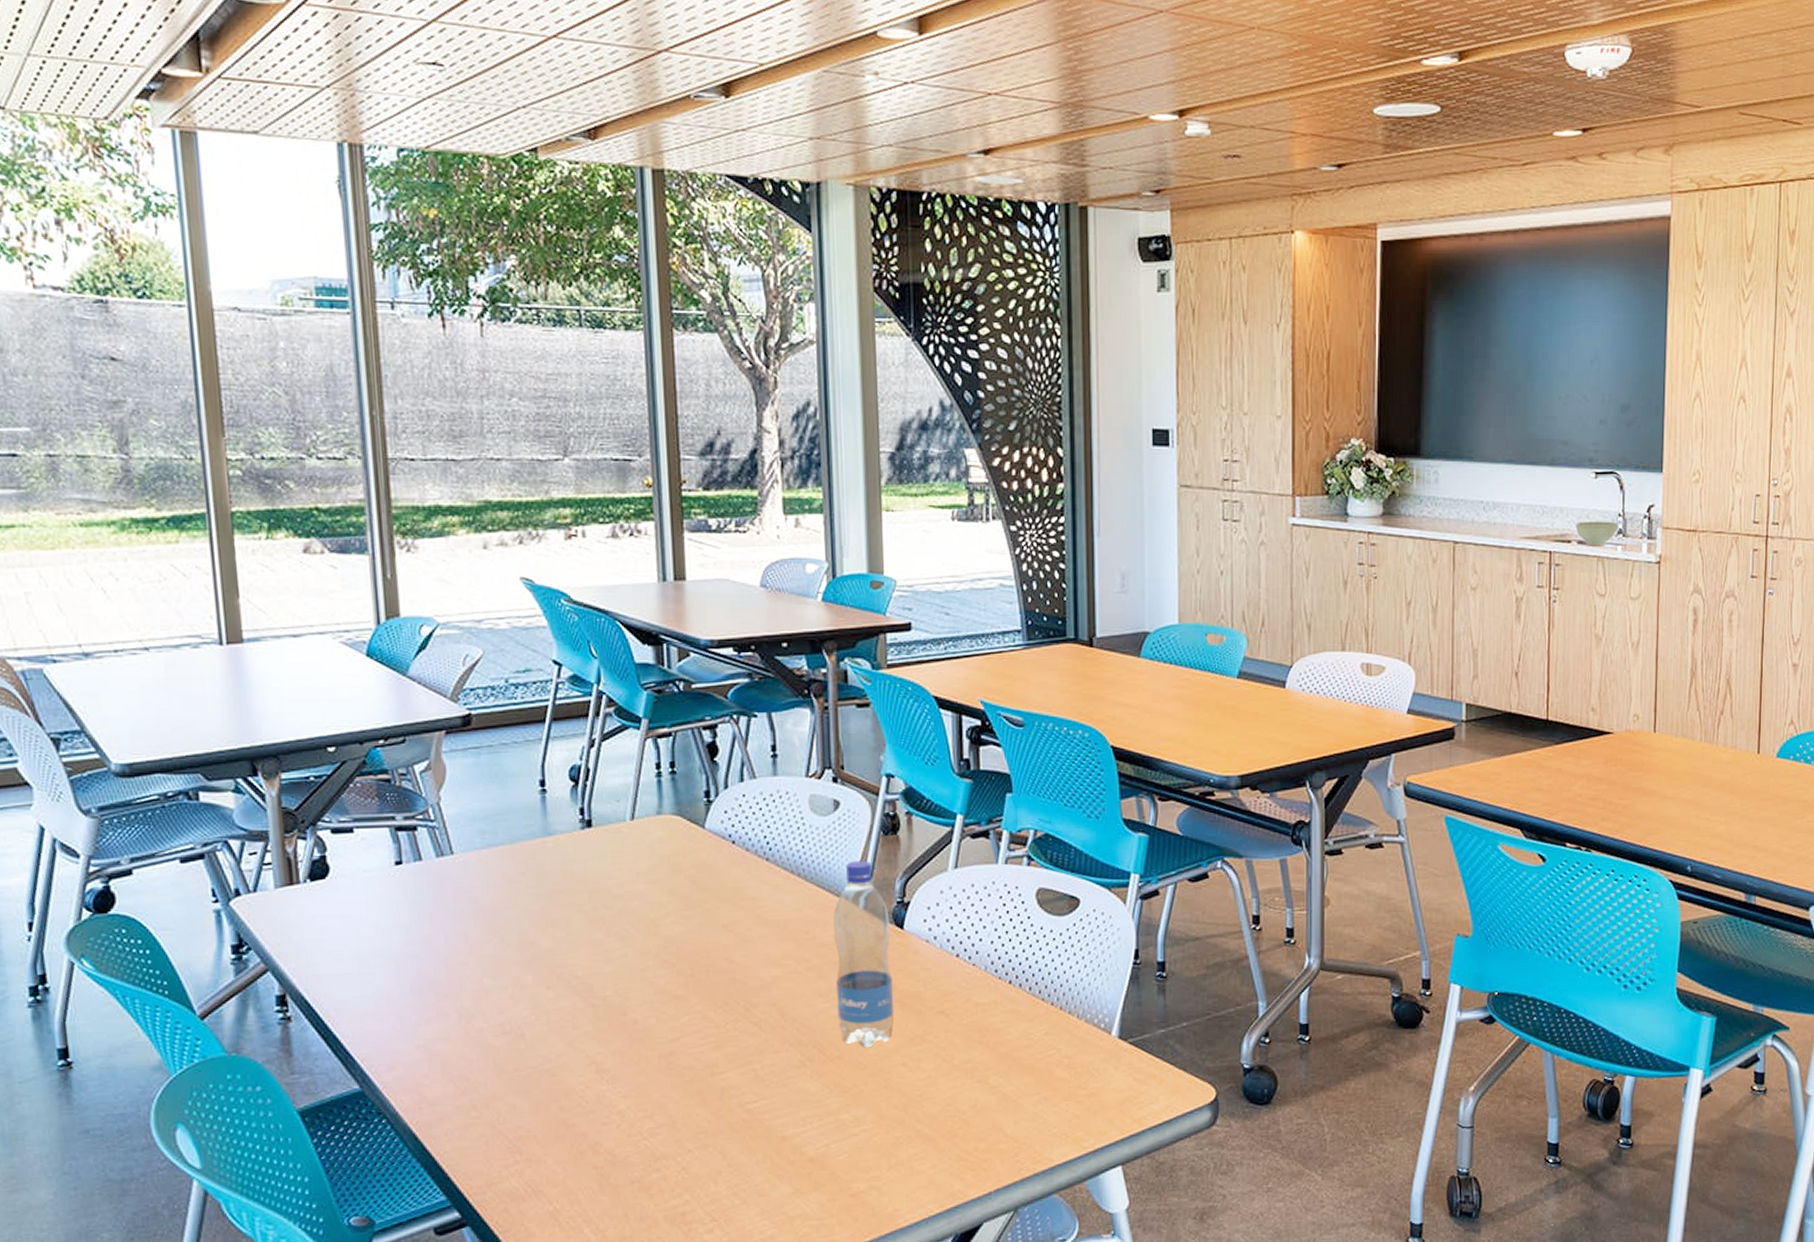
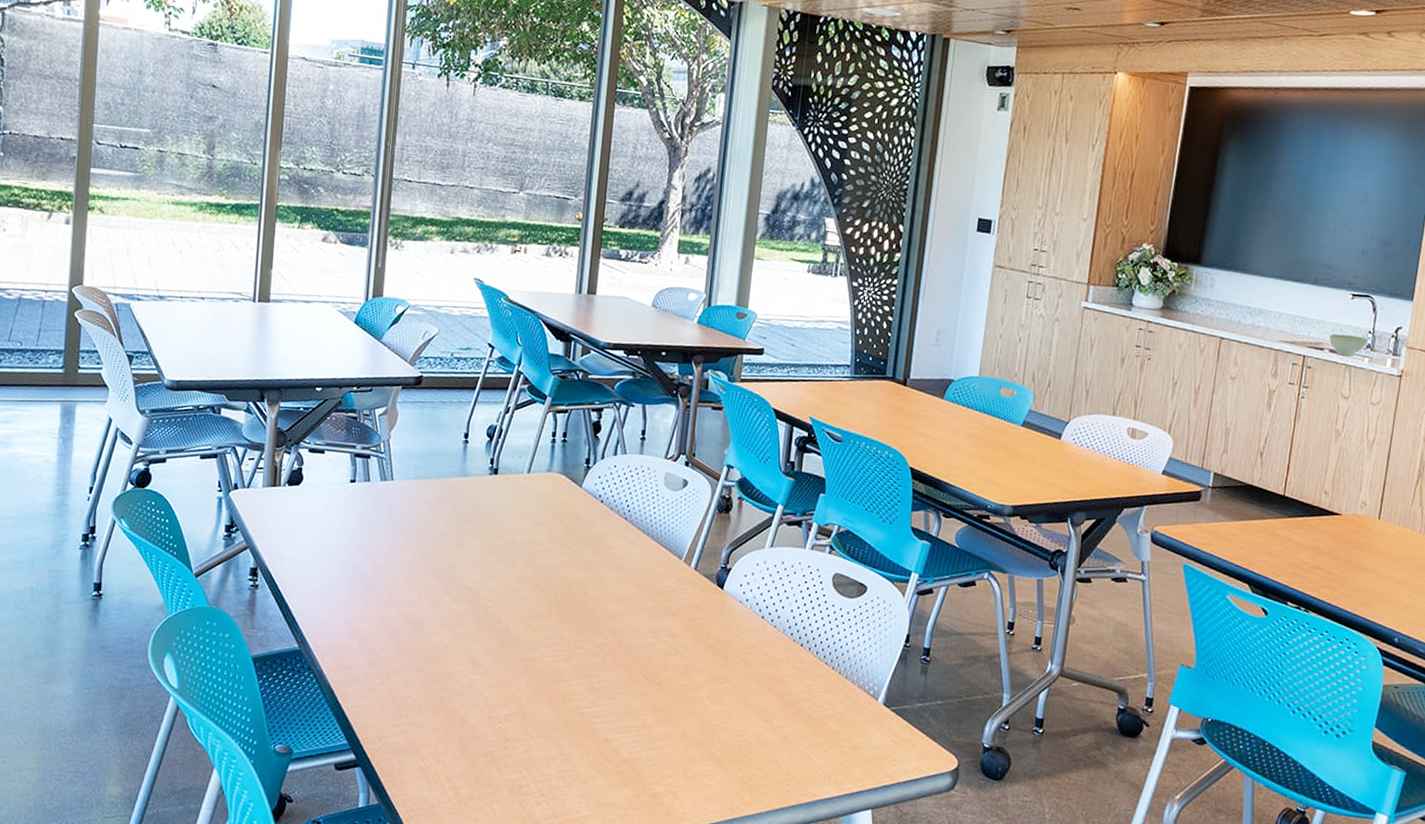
bottle: present [833,860,895,1048] -> none [661,529,714,680]

